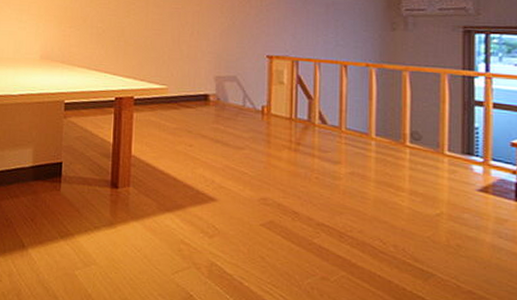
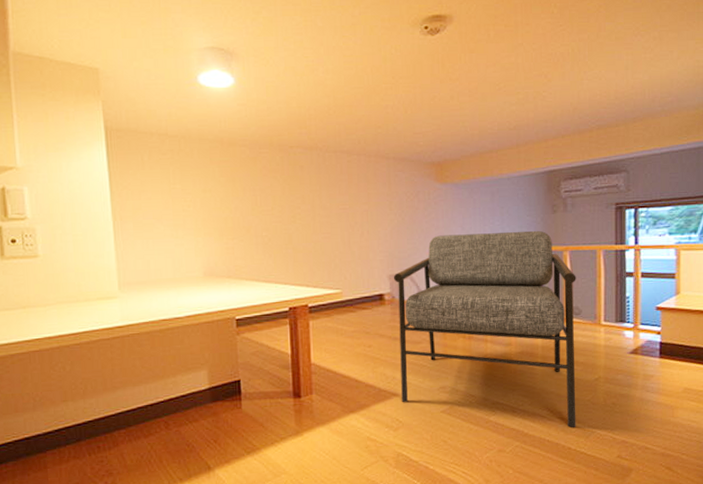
armchair: none [219,42,417,267] -> present [393,230,576,428]

